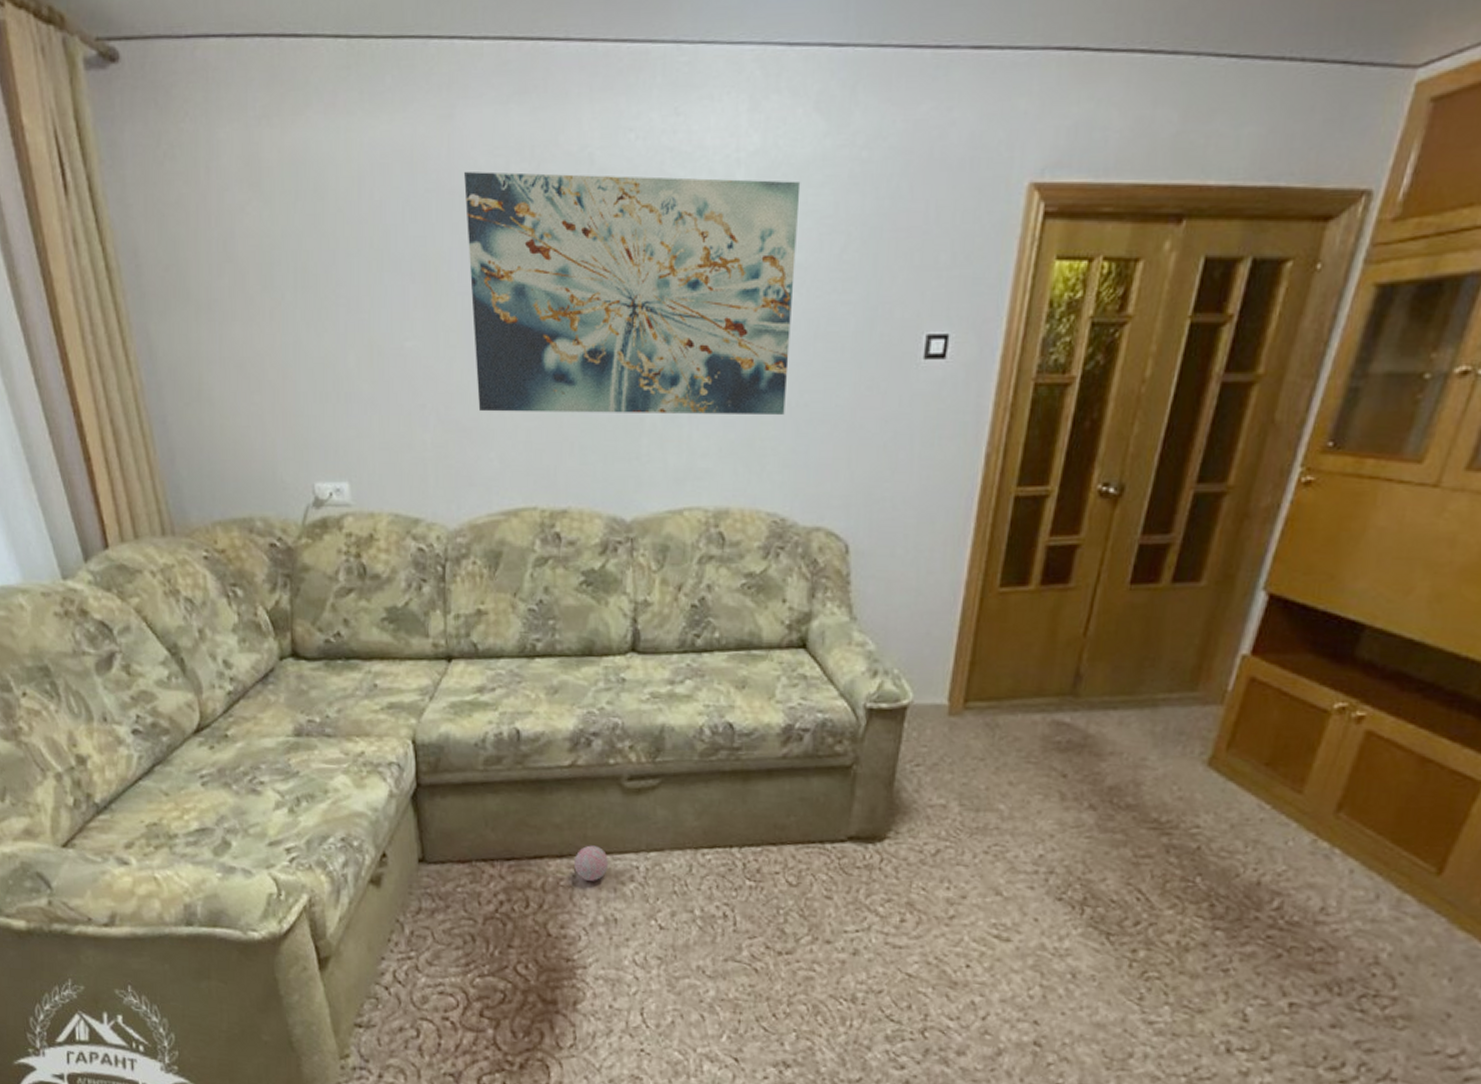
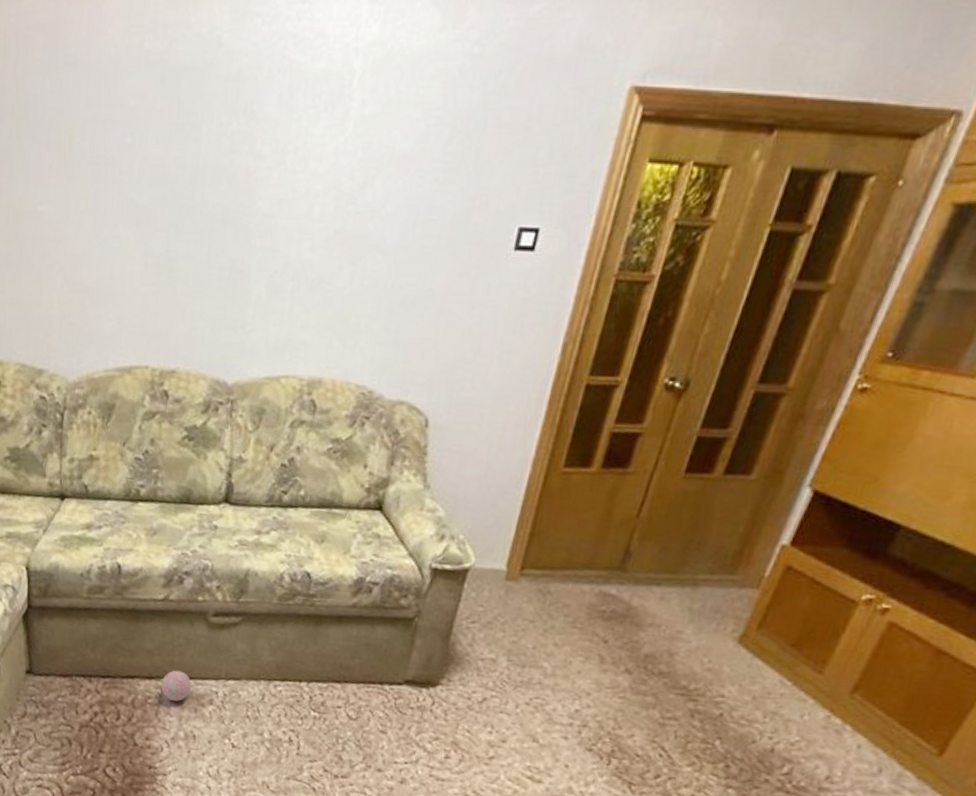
wall art: present [464,172,801,414] -> none [100,48,414,295]

